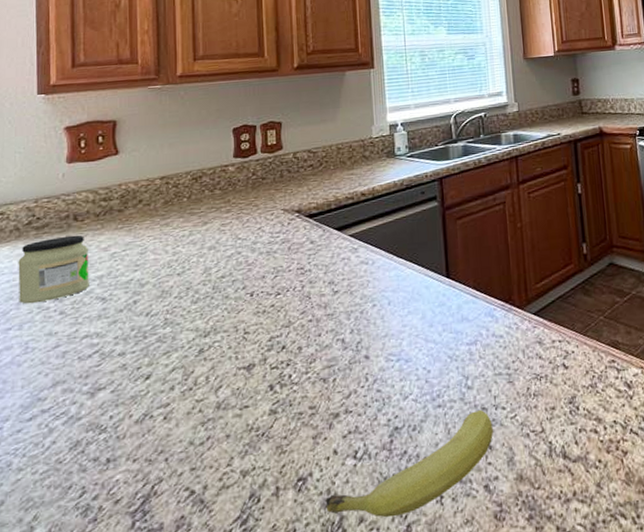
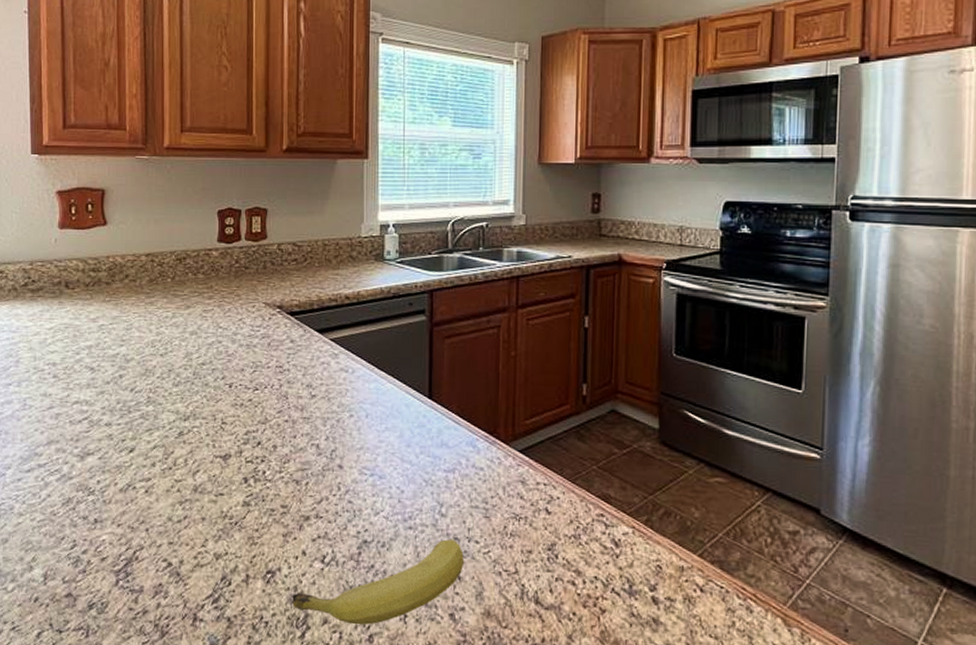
jar: present [18,235,89,304] -> none [16,302,79,364]

